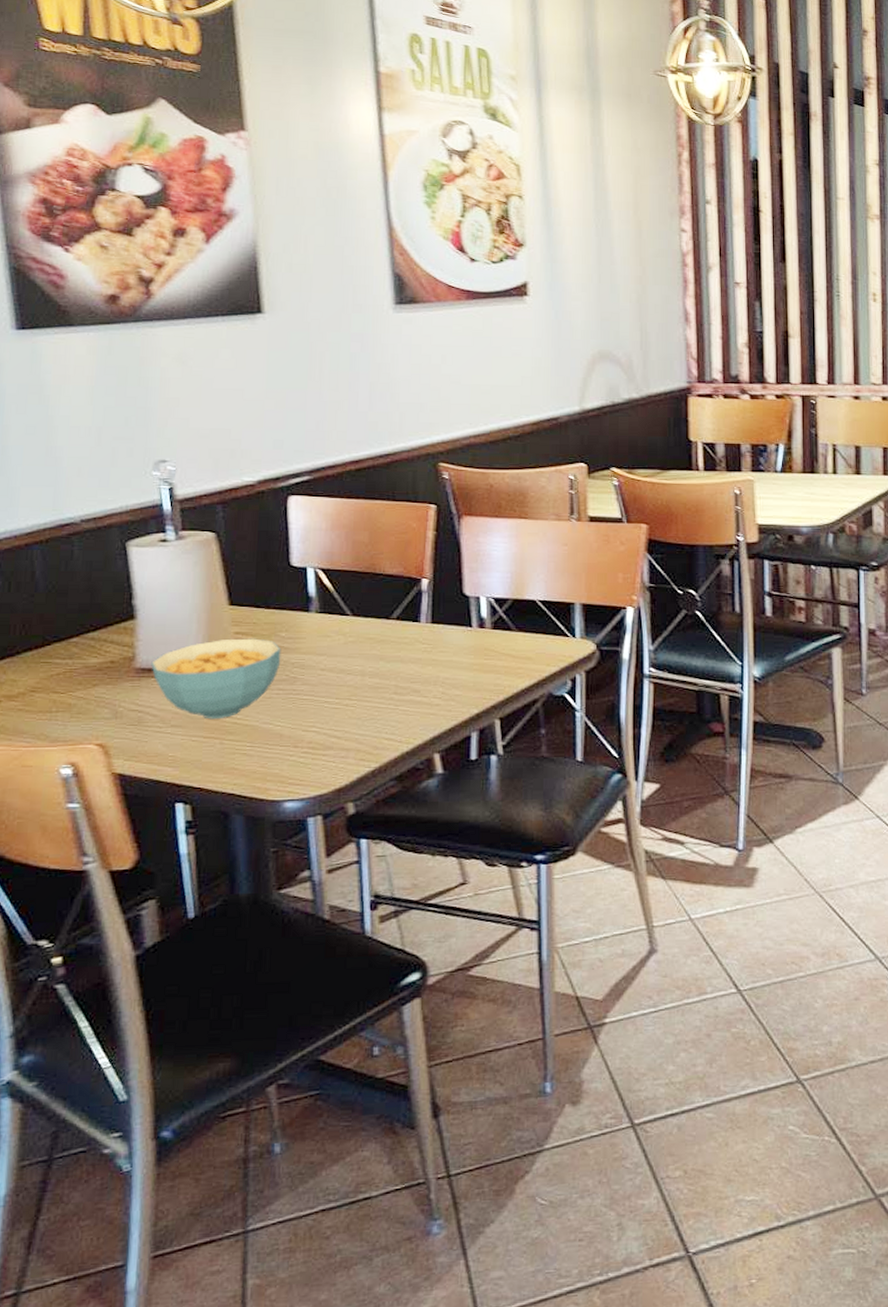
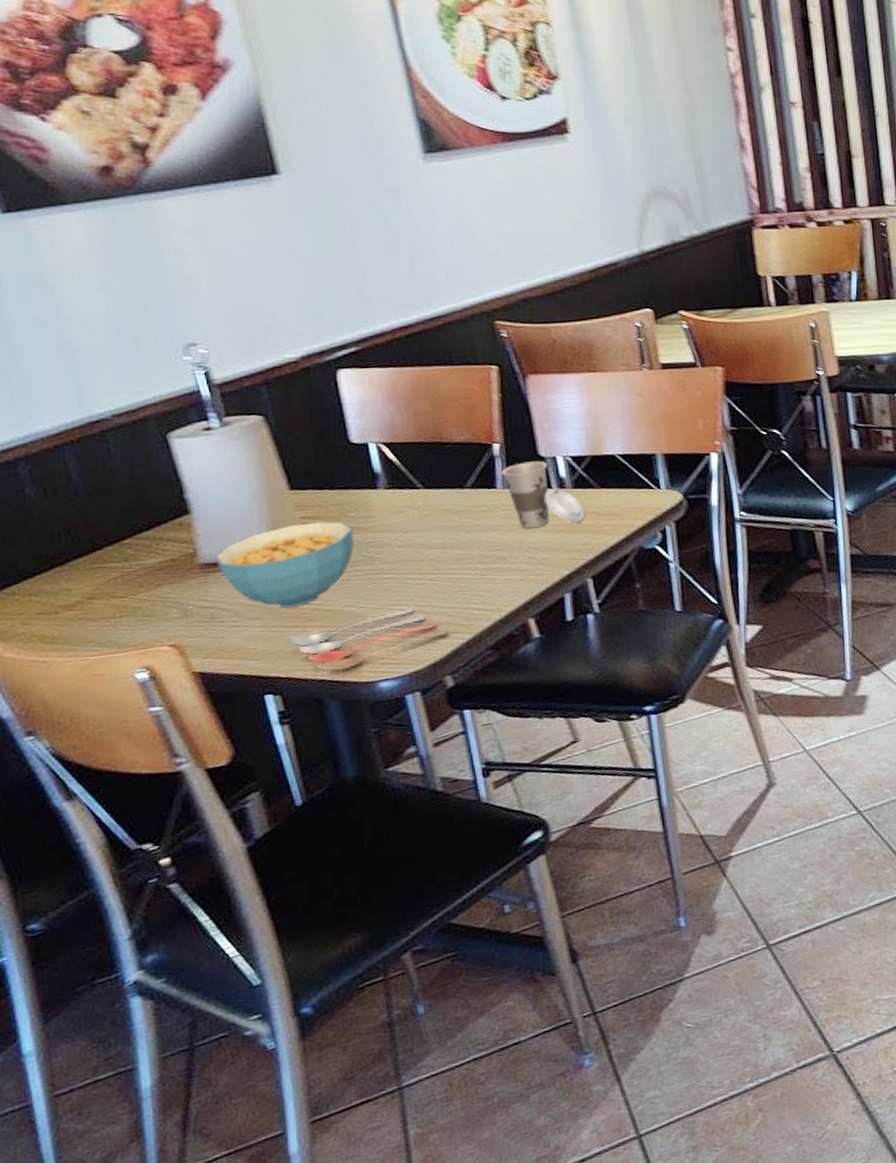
cooking utensil: none [204,730,357,788] -> present [286,607,449,673]
cup: none [426,599,500,665] -> present [501,461,584,529]

